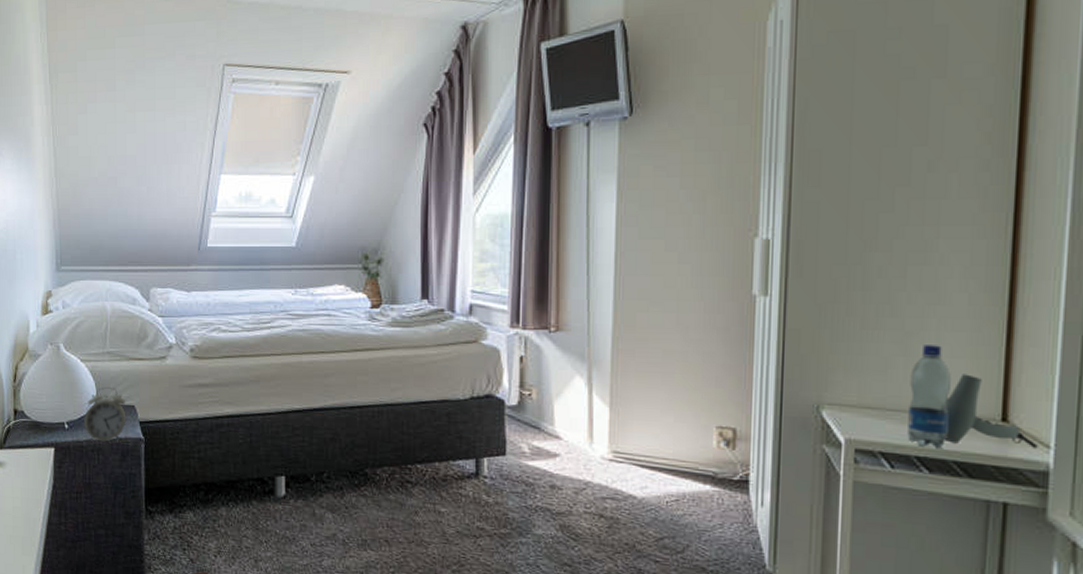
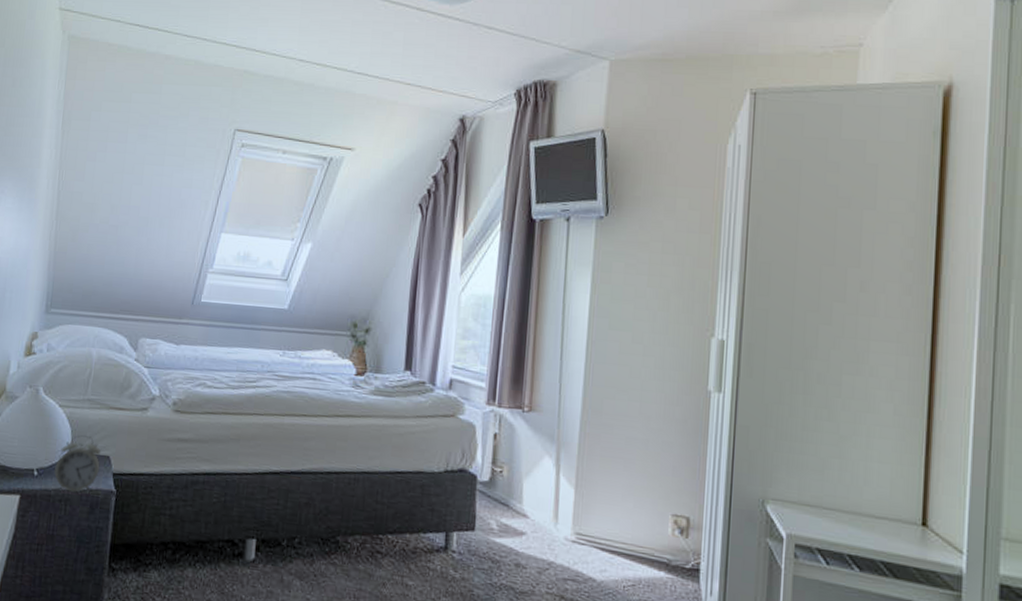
bottle: present [907,345,951,448] -> none [841,449,879,547]
hair dryer: present [944,374,1038,448] -> none [872,478,953,553]

